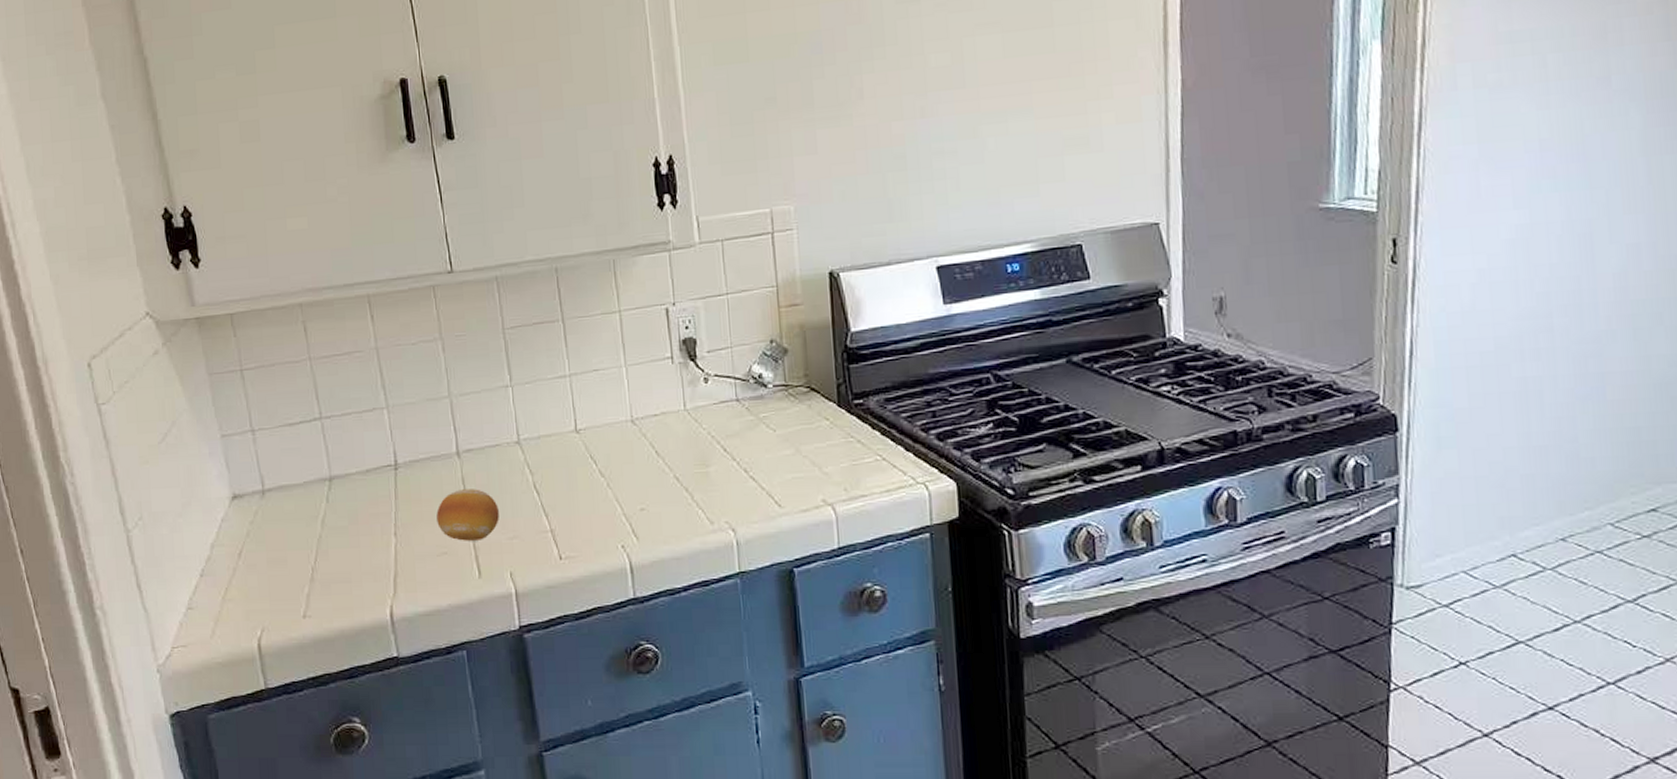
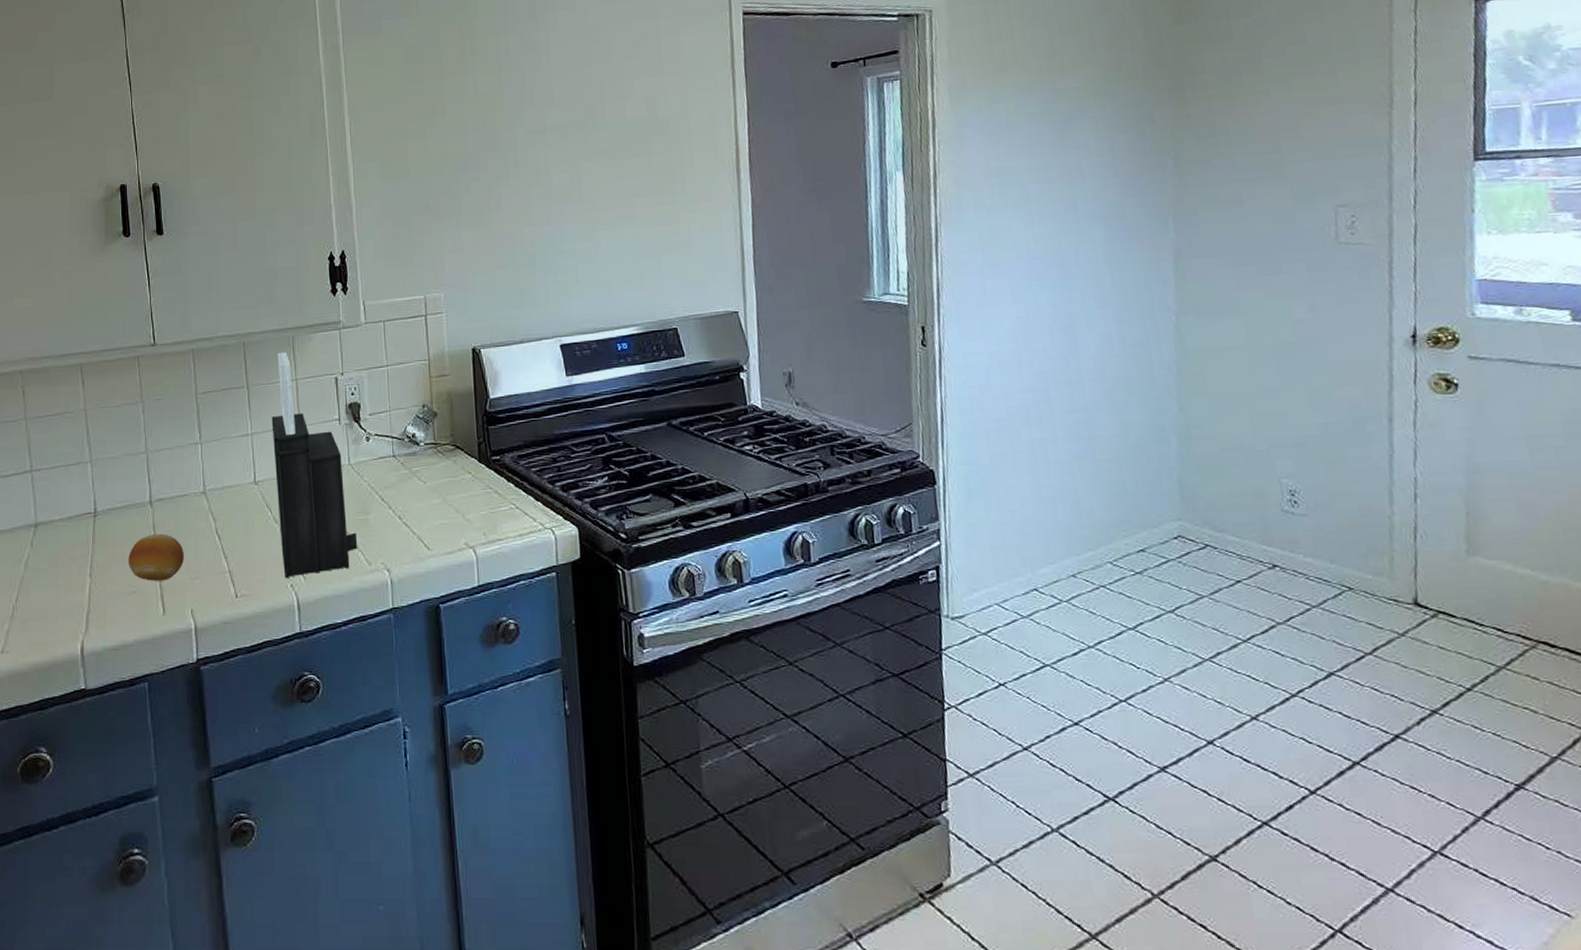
knife block: none [592,278,698,538] -> present [271,352,358,578]

